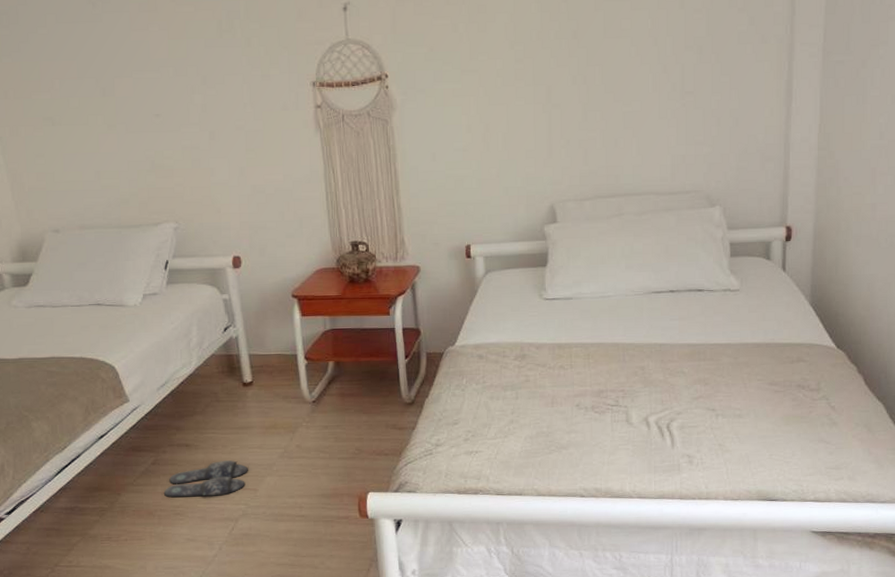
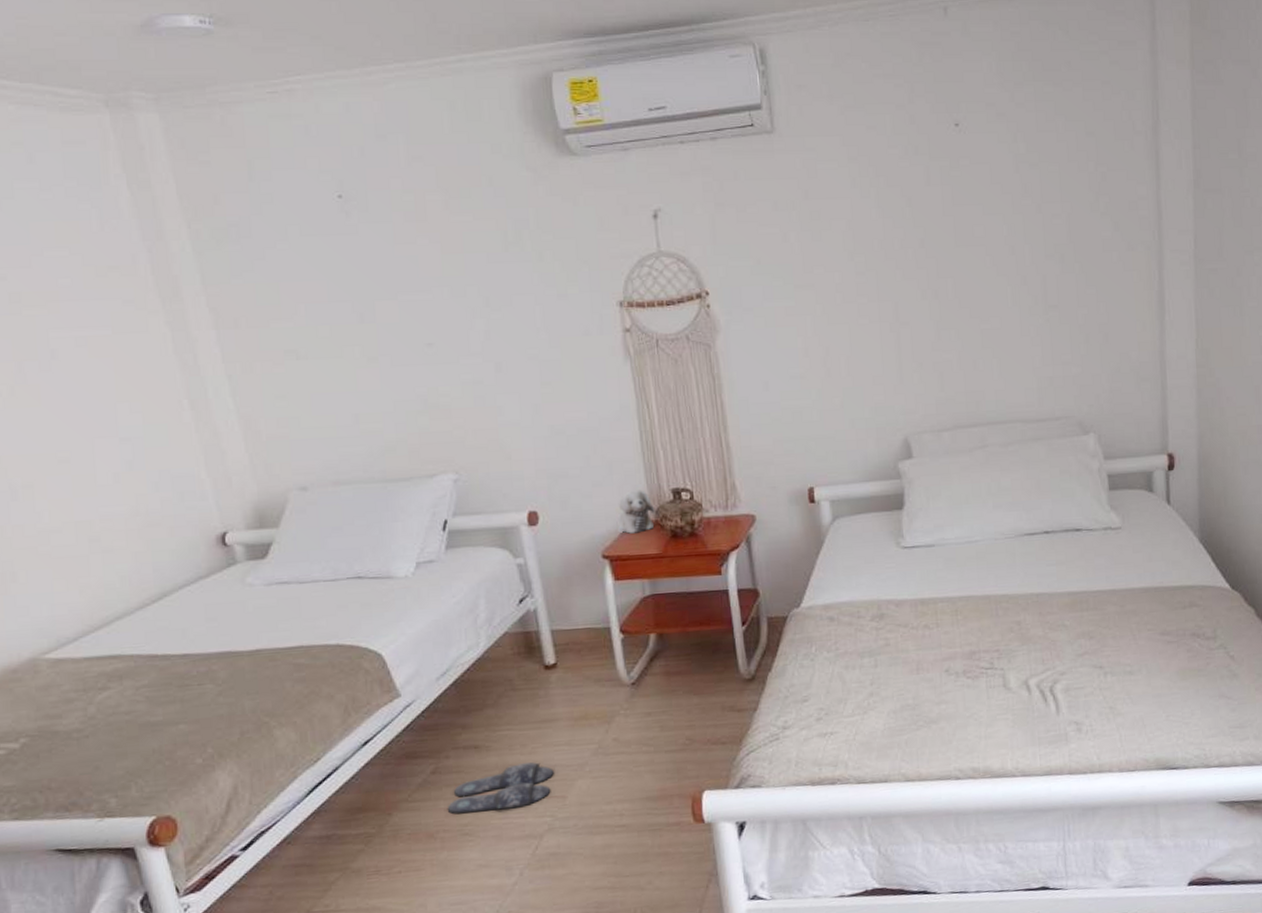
plush toy: none [304,242,337,278] -> present [616,490,655,534]

